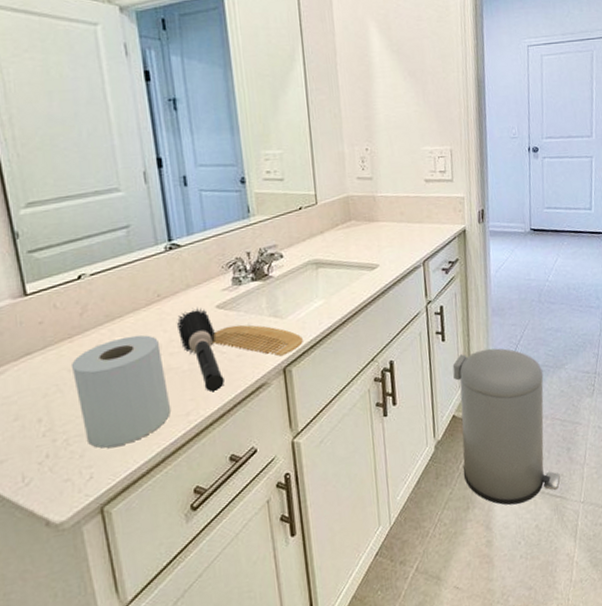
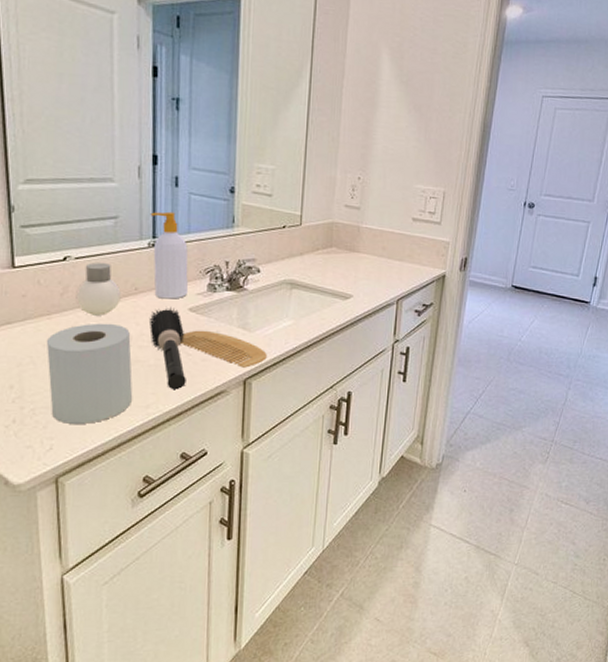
perfume bottle: none [96,274,144,331] -> present [76,263,121,316]
soap bottle: none [162,211,213,301] -> present [150,211,189,299]
pedal bin: present [452,348,560,505] -> none [402,397,499,553]

